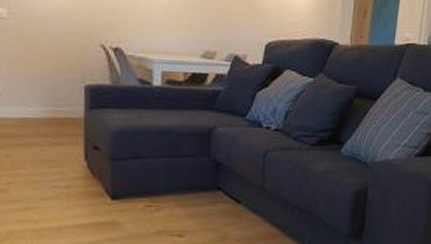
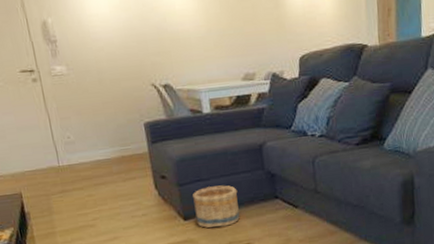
basket: none [125,166,177,213] -> present [193,185,240,229]

